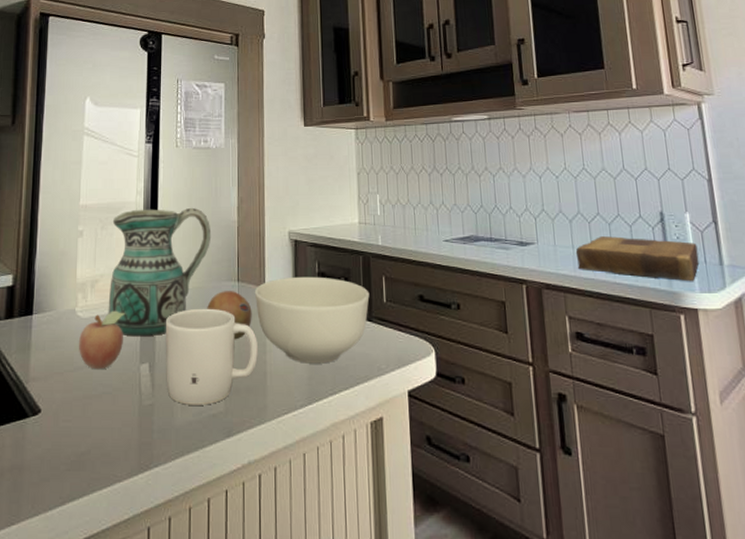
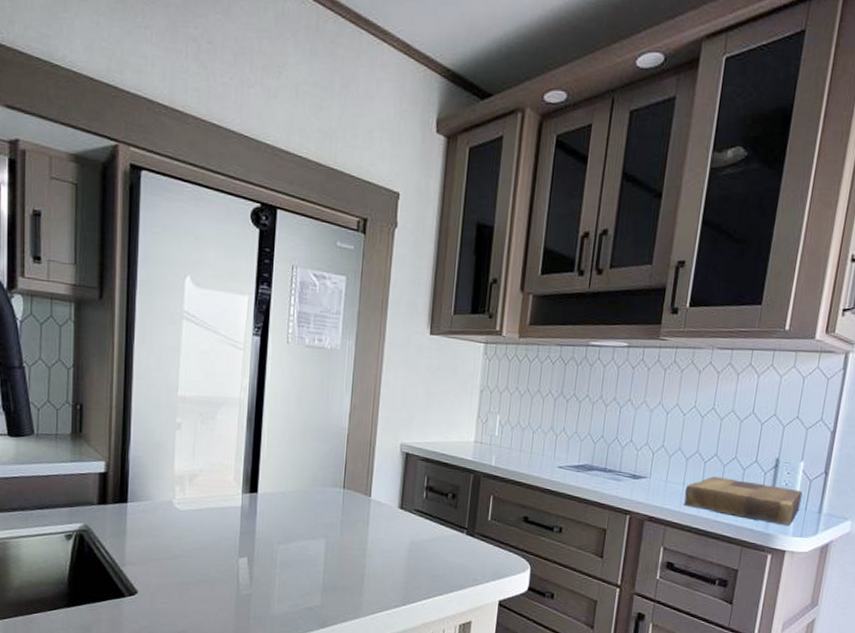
fruit: present [78,310,126,370] -> none [175,505,226,560]
ceramic pitcher: present [108,207,212,337] -> none [207,406,320,533]
mug: present [165,308,258,405] -> none [264,510,359,599]
fruit: present [207,291,252,340] -> none [310,496,356,543]
bowl: present [254,276,370,364] -> none [359,488,475,571]

